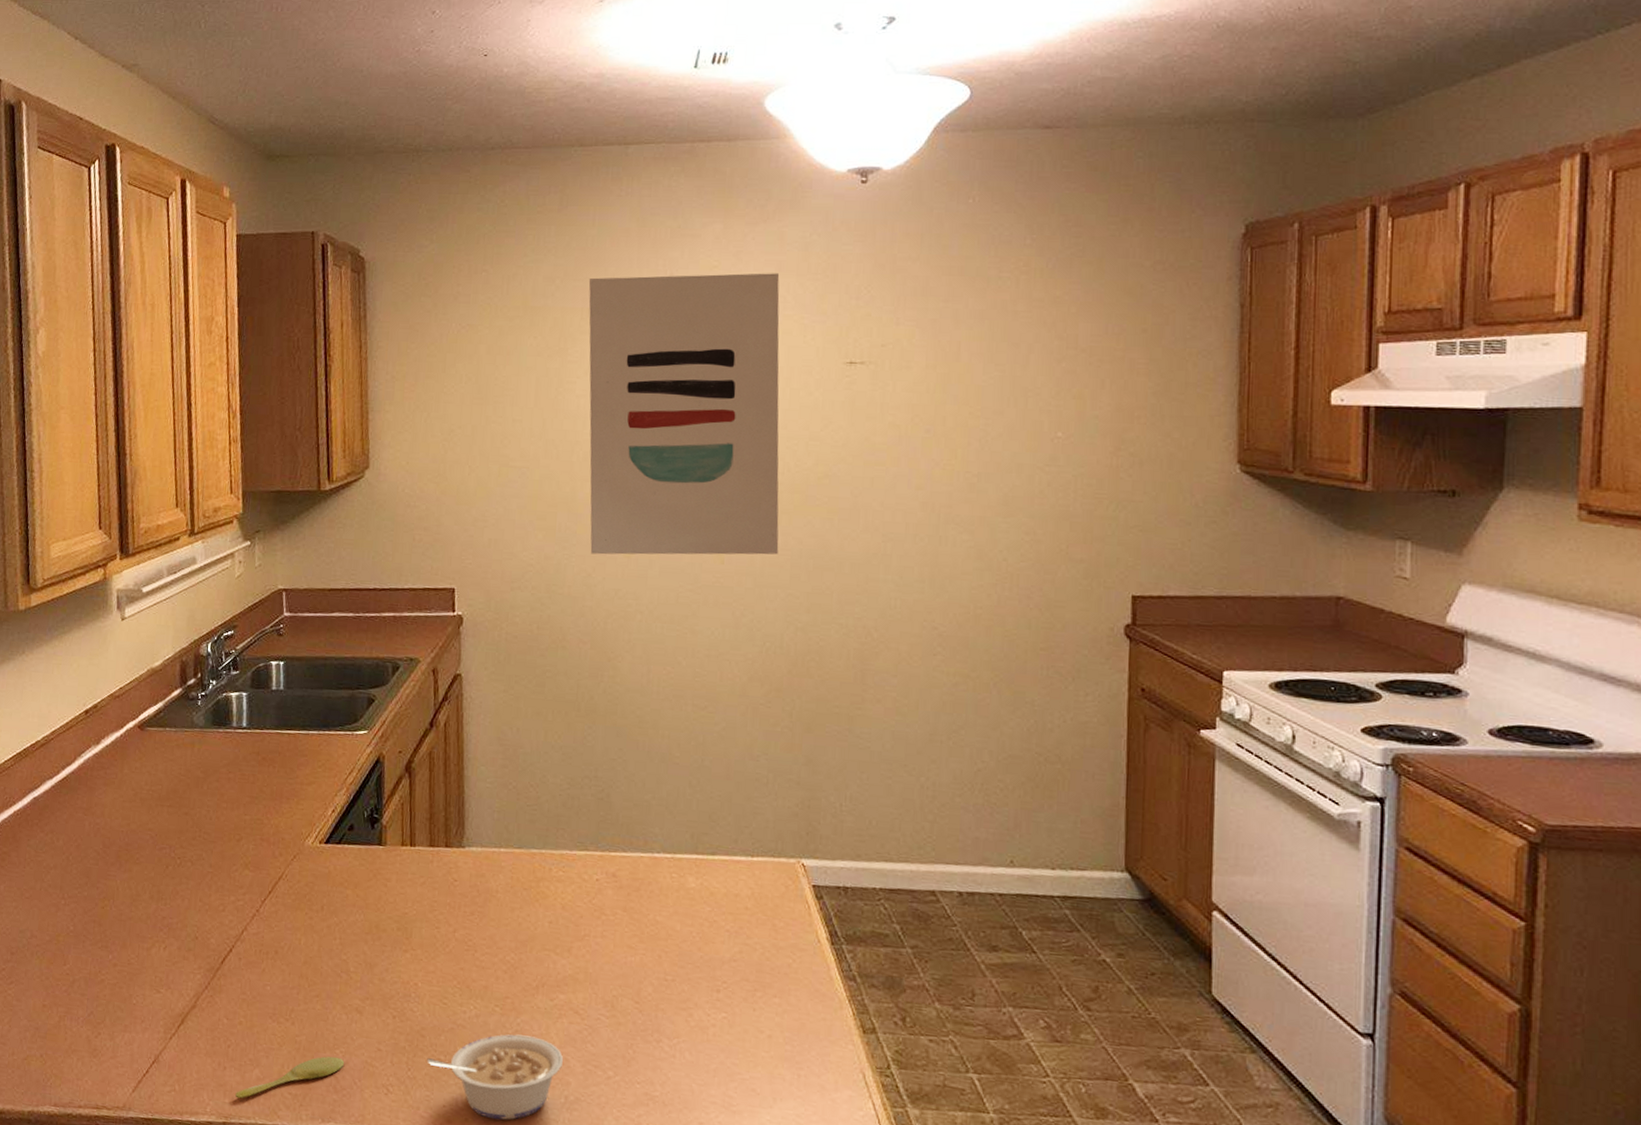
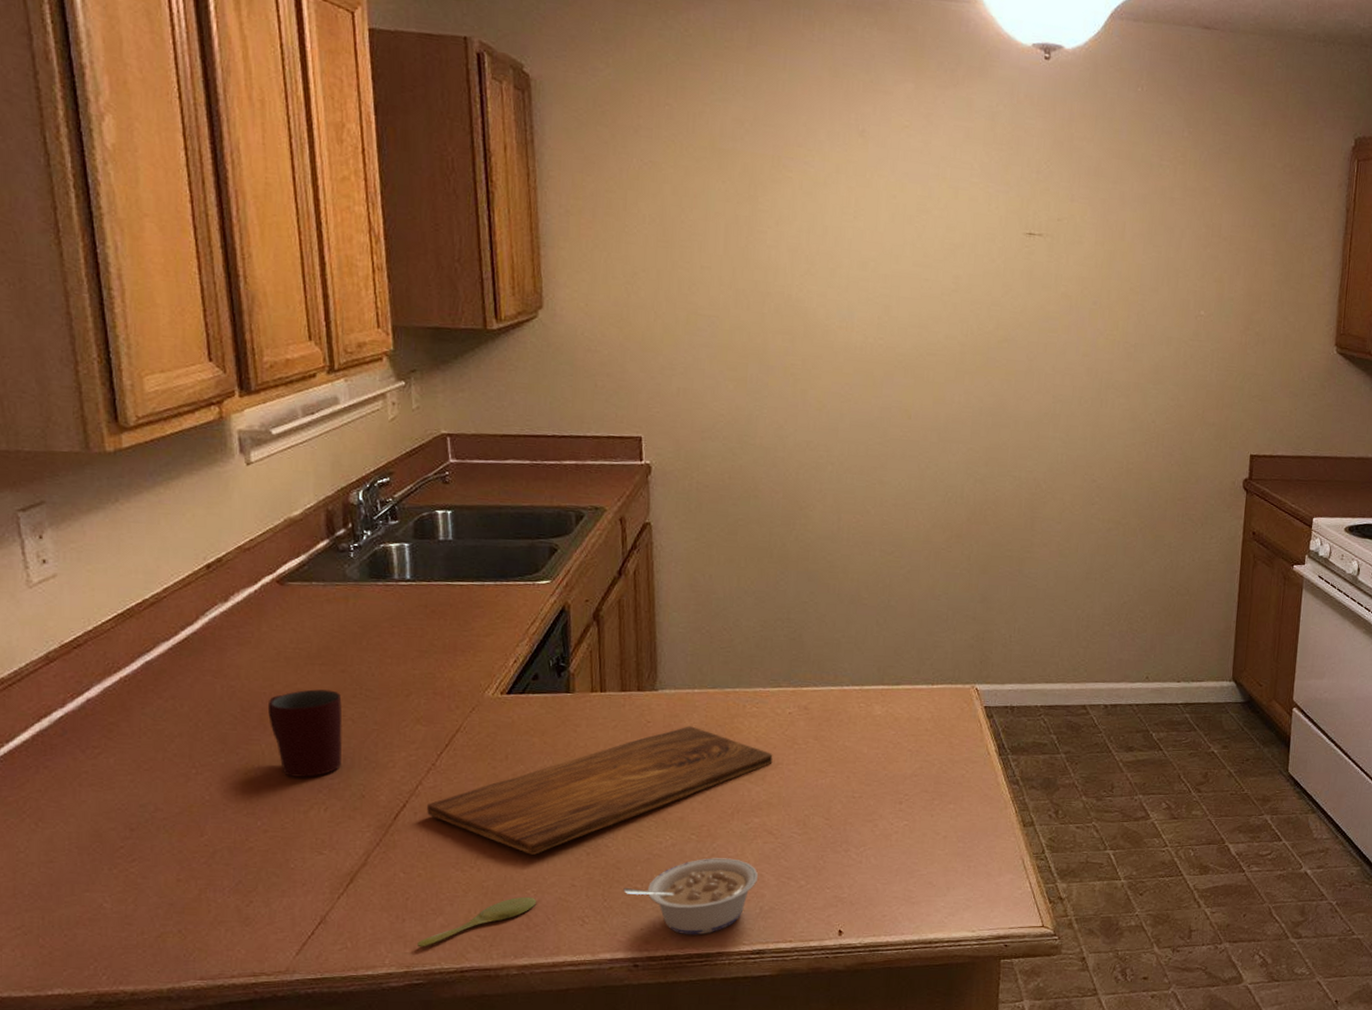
mug: none [123,830,184,915] -> present [267,689,343,777]
cutting board: none [249,887,580,1013] -> present [426,726,773,855]
wall art: present [588,273,780,555] -> none [779,125,968,412]

